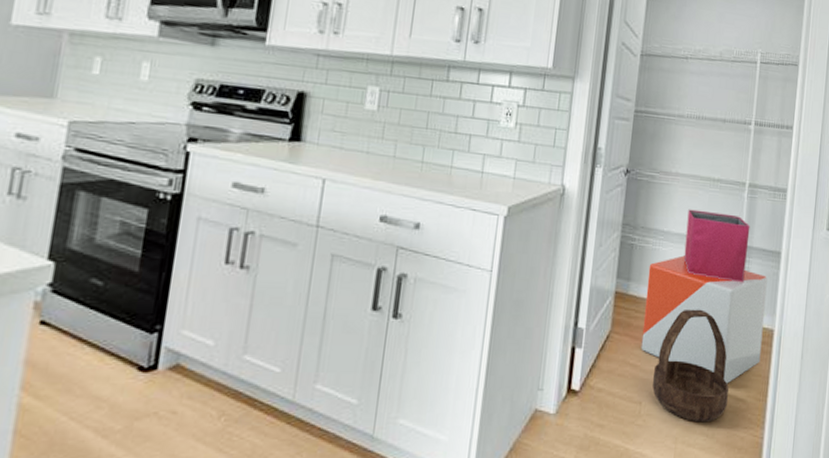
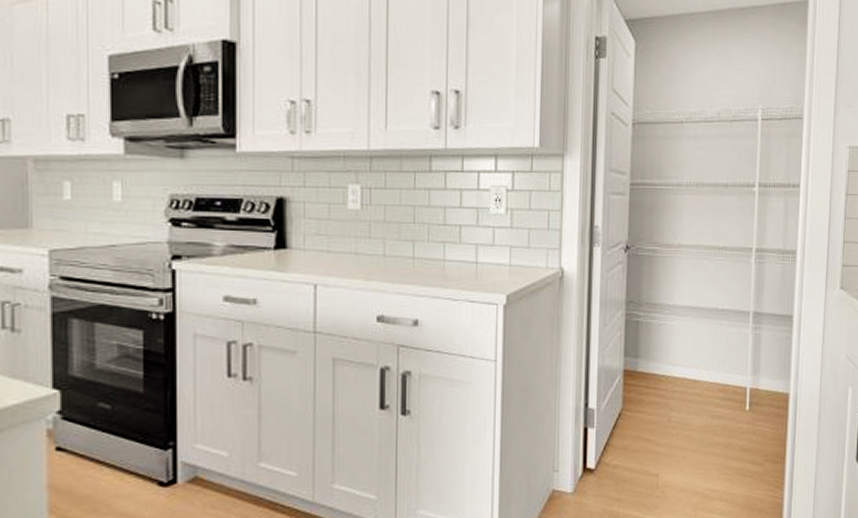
stool: present [641,255,768,384] -> none [654,328,780,450]
basket: present [652,309,729,423] -> none [669,380,746,489]
storage bin: present [683,209,750,283] -> none [692,280,760,350]

